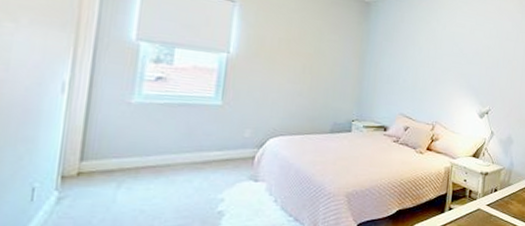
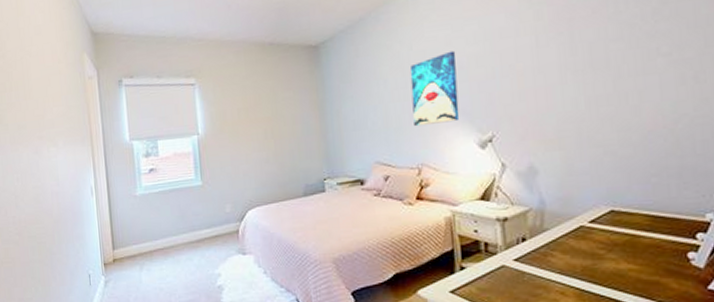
wall art: none [436,38,476,94] -> present [409,50,460,127]

